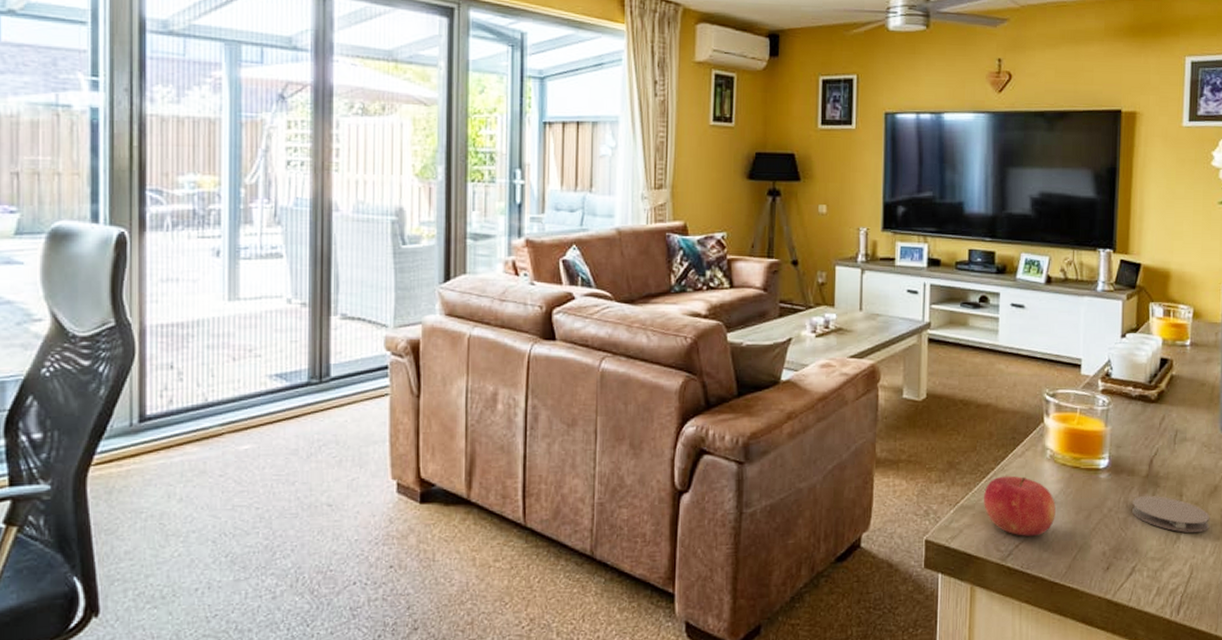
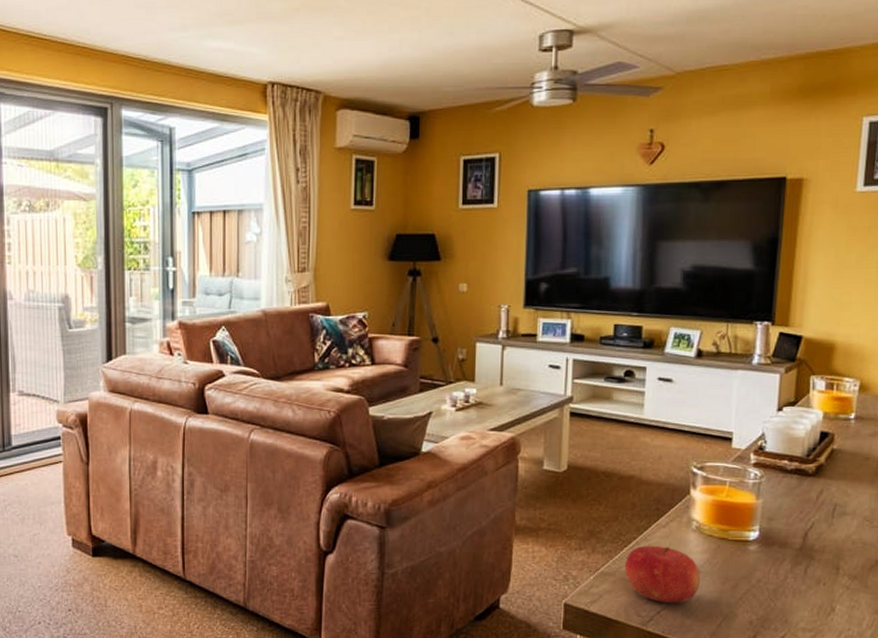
coaster: present [1132,495,1210,533] -> none [783,567,870,605]

